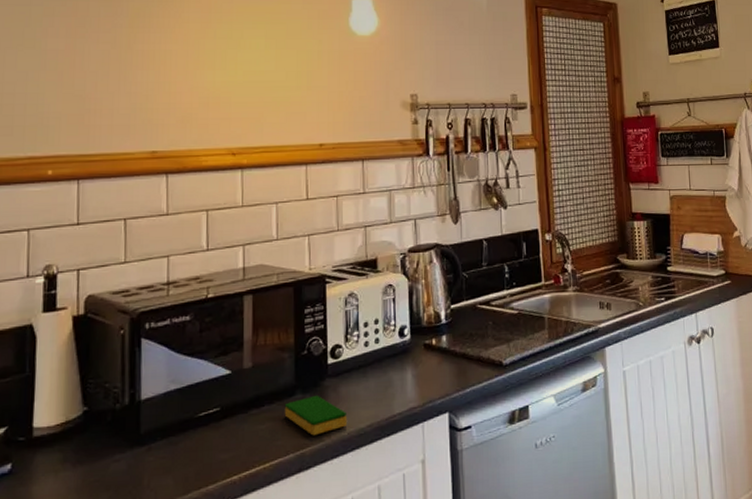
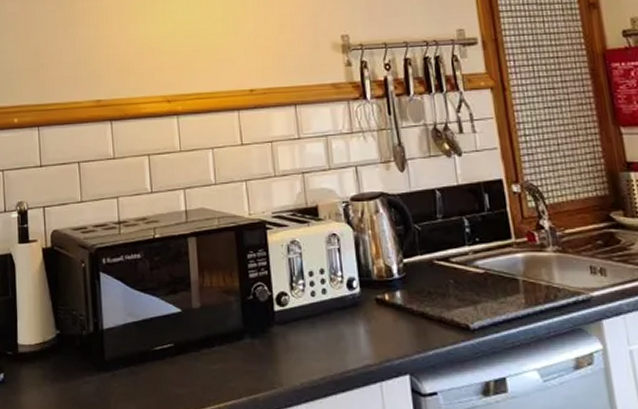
dish sponge: present [284,396,348,436] -> none [234,342,299,382]

